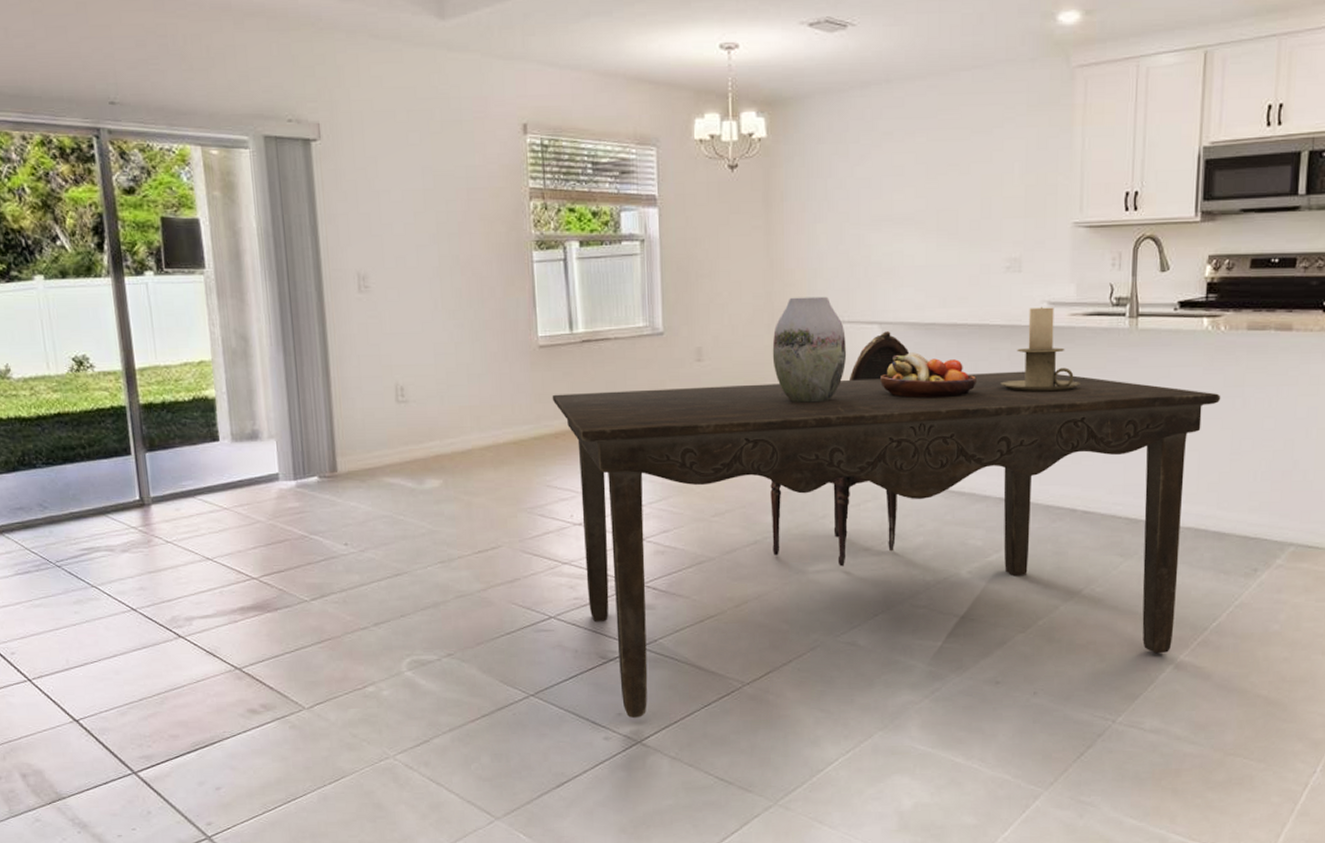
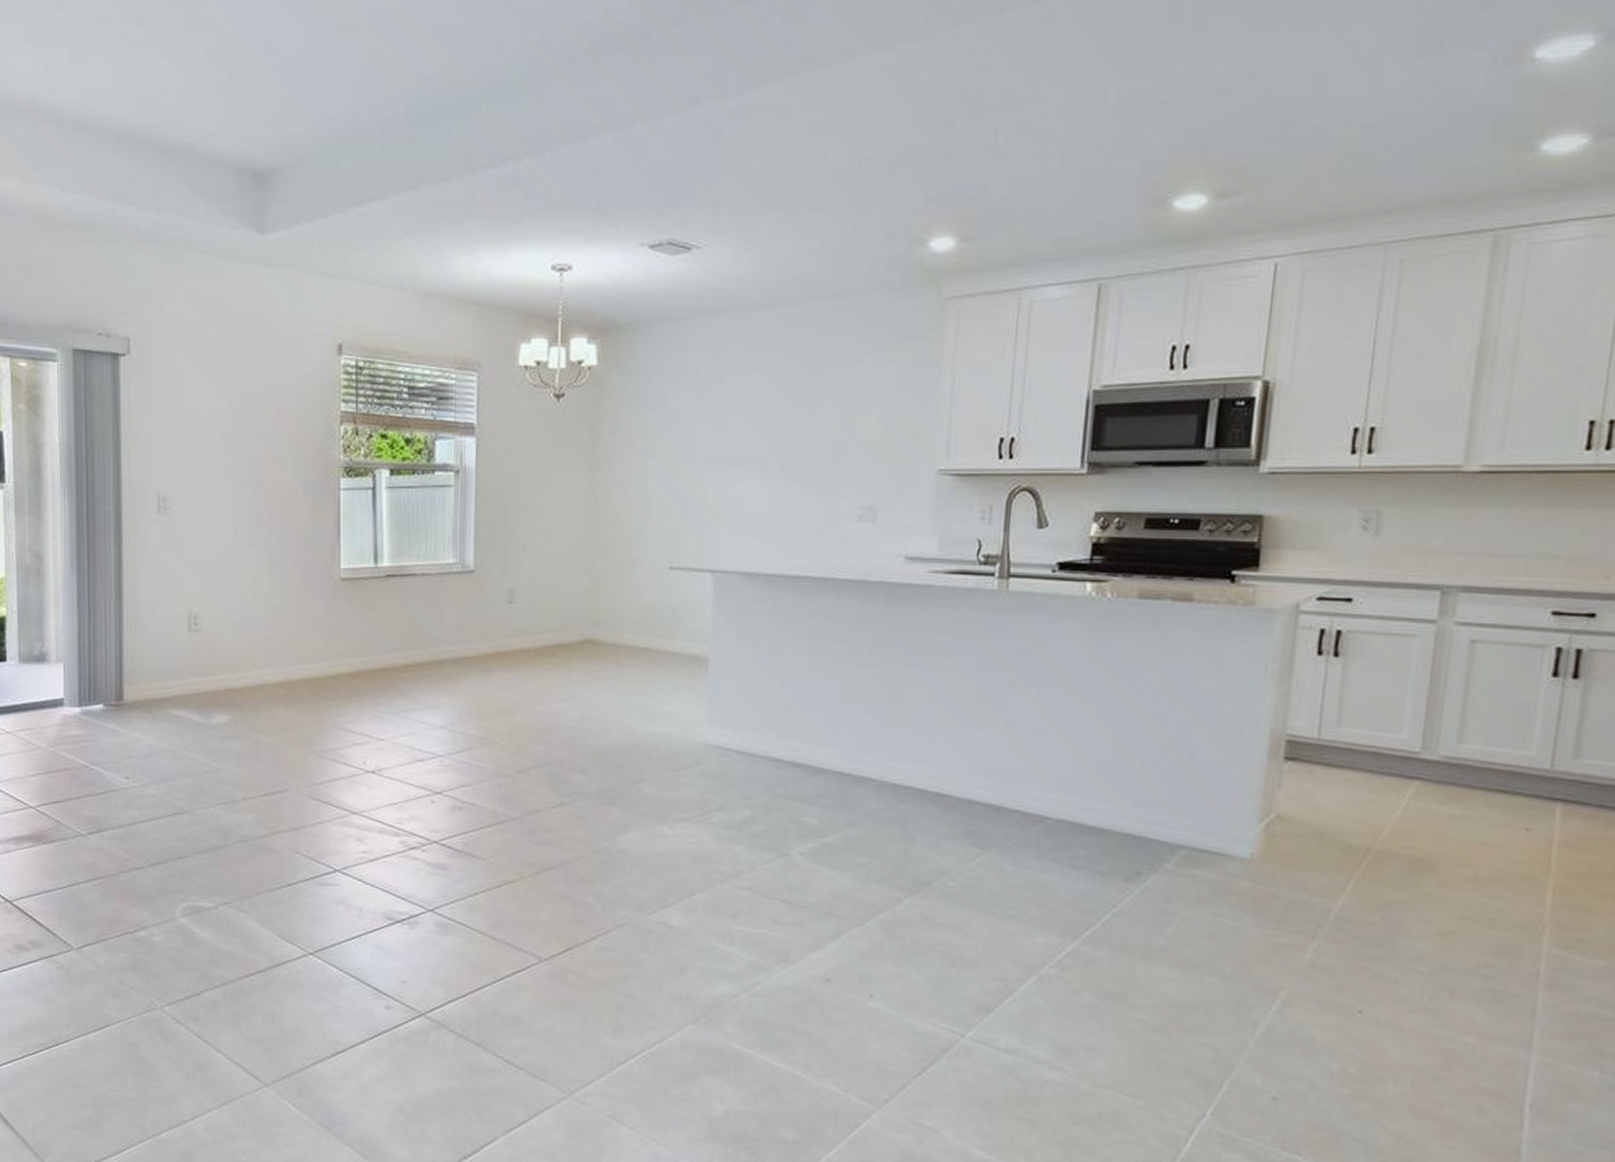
dining table: present [552,371,1221,719] -> none [351,631,1105,988]
dining chair: present [770,331,910,567] -> none [581,581,745,837]
vase: present [772,296,847,403] -> none [591,539,675,655]
fruit bowl: present [880,352,976,398] -> none [710,605,819,657]
candle holder: present [1000,306,1080,392] -> none [846,561,939,657]

